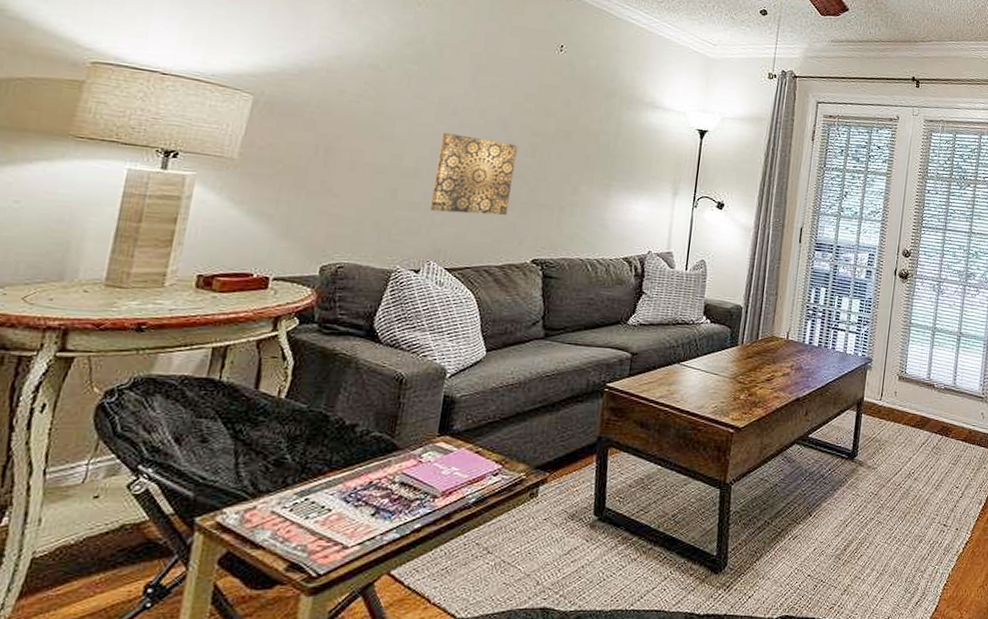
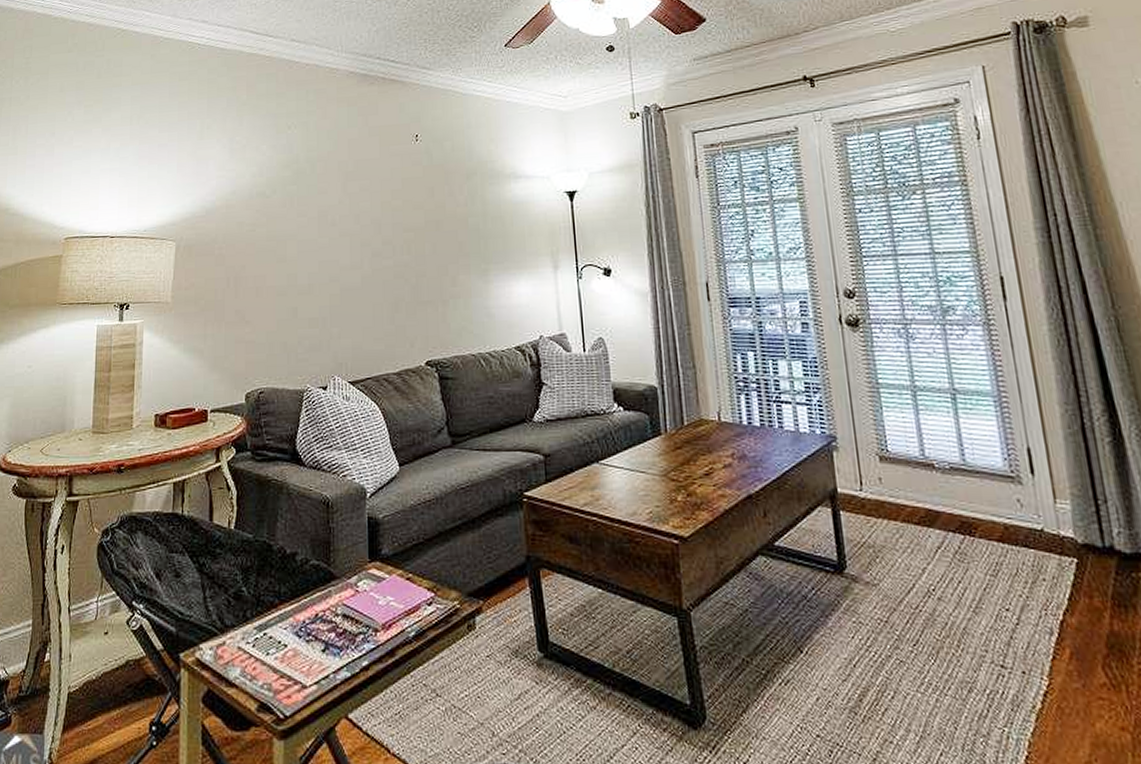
wall art: present [430,132,518,216] -> none [326,244,395,325]

